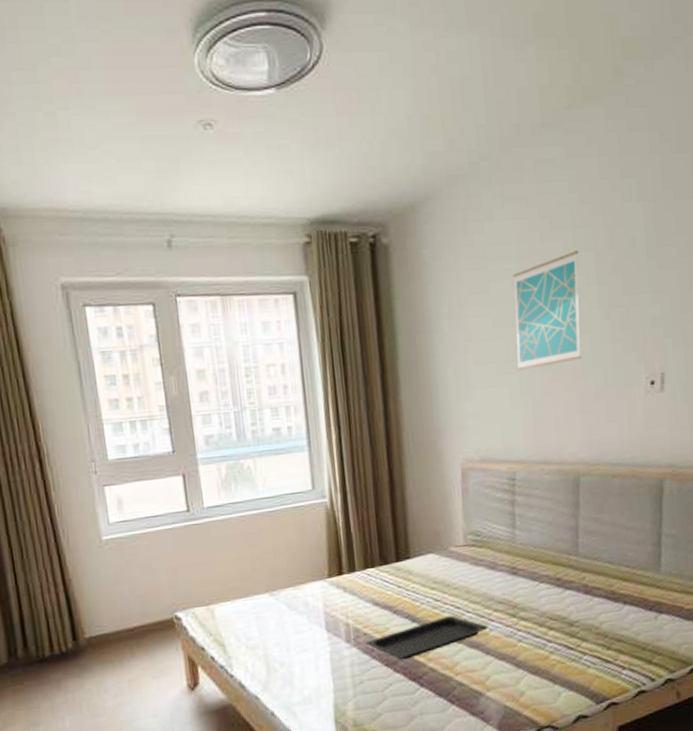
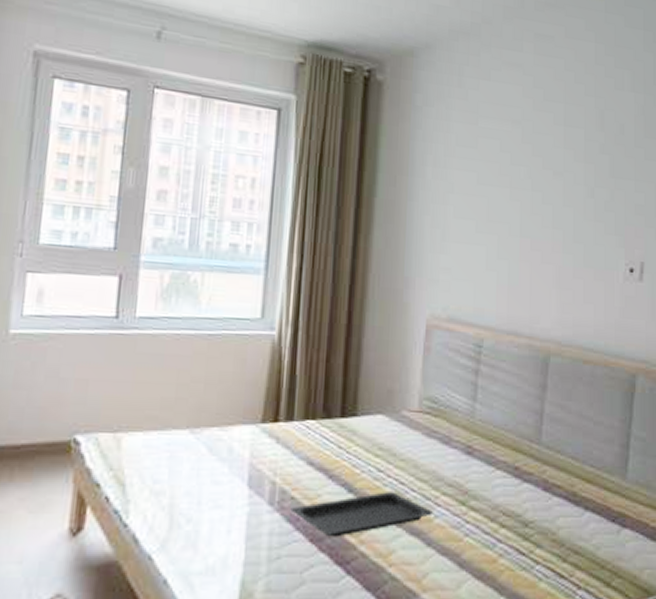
wall art: present [513,251,582,371] -> none [496,125,569,233]

